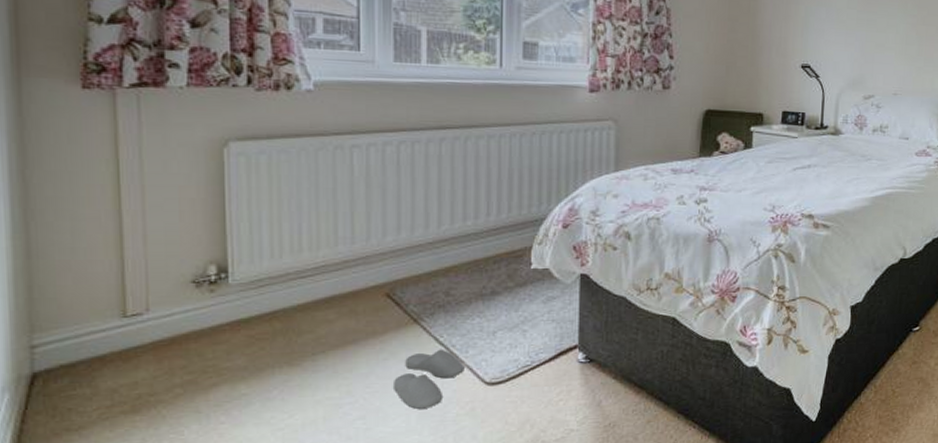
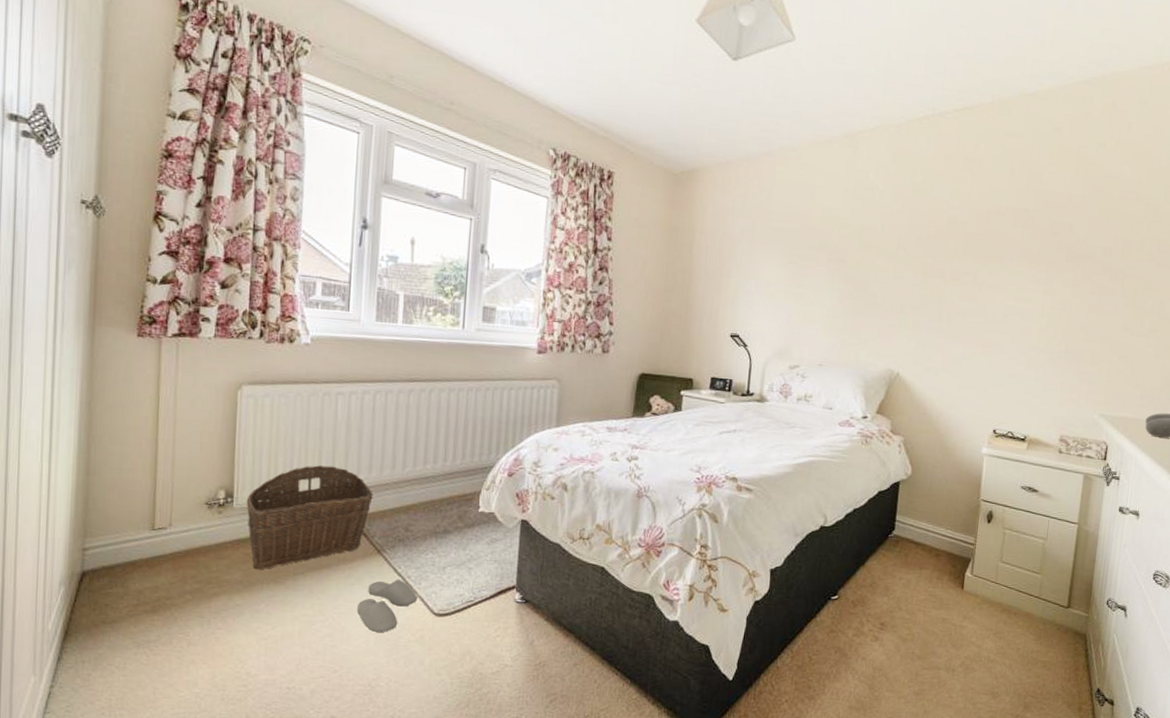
wicker basket: none [245,229,404,353] -> present [246,465,373,570]

